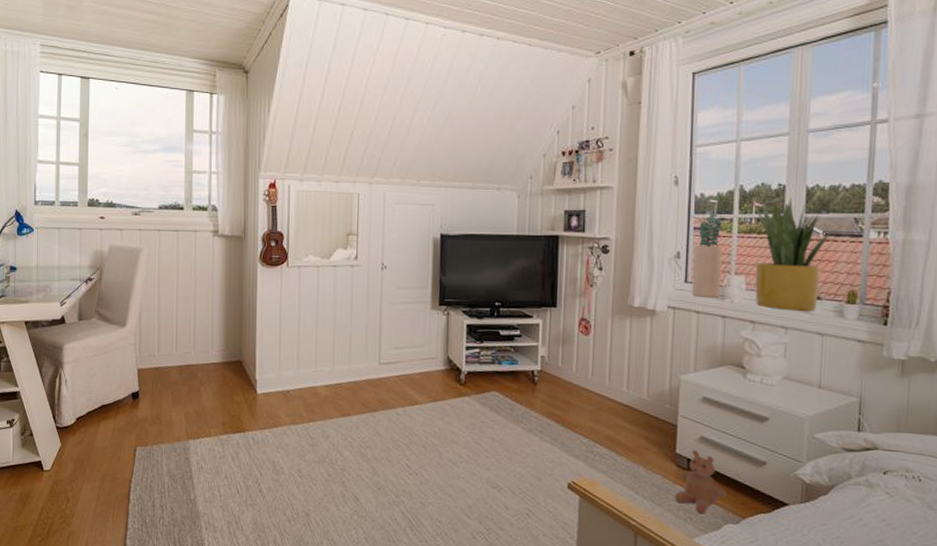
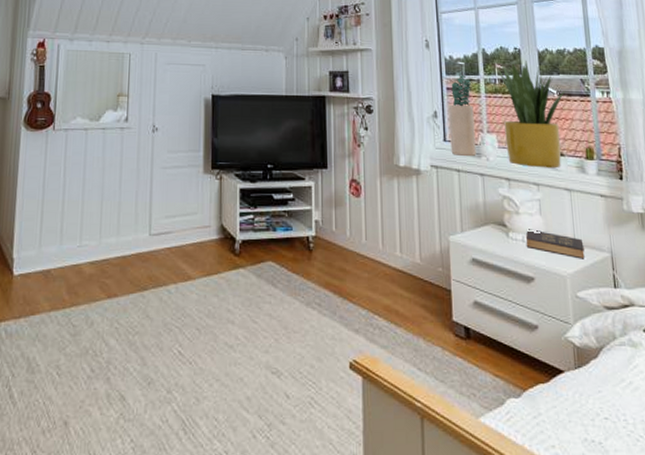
stuffed animal: present [674,449,727,514] -> none [456,316,506,389]
hardback book: none [764,371,830,403] -> present [526,229,585,259]

